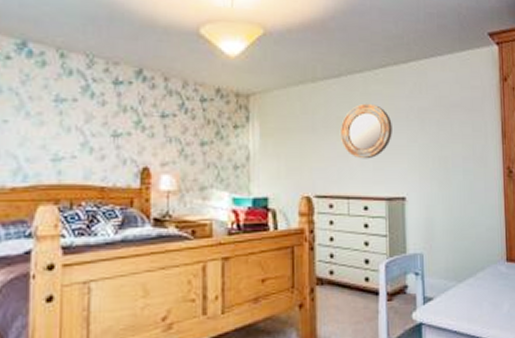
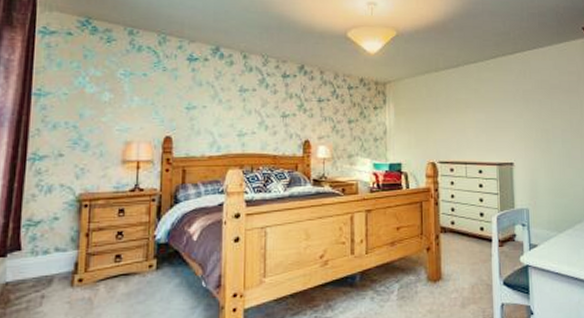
home mirror: present [339,103,392,159] -> none [458,87,502,132]

